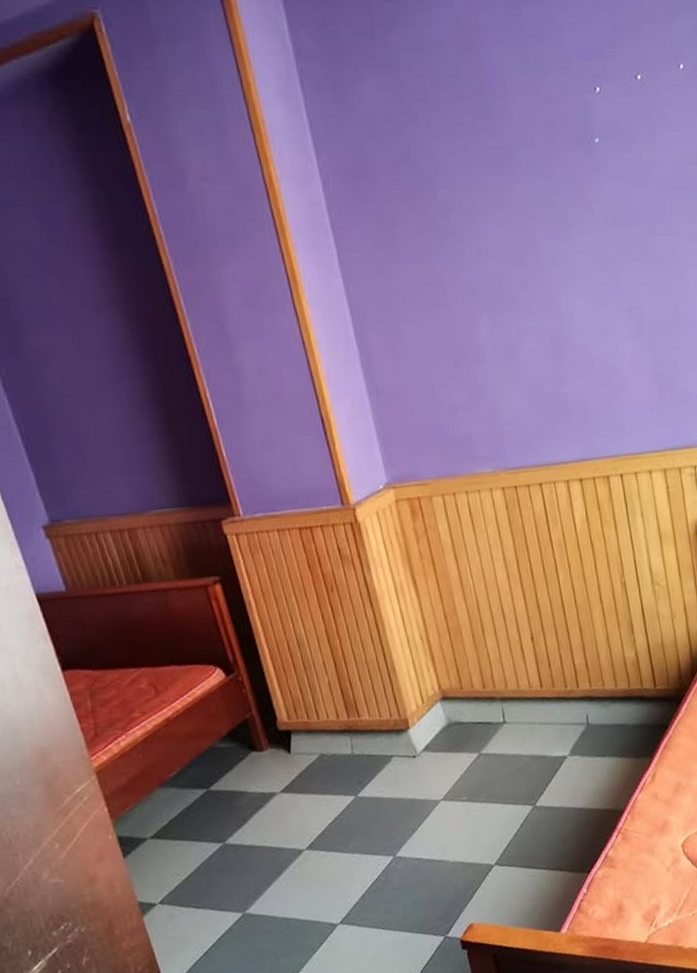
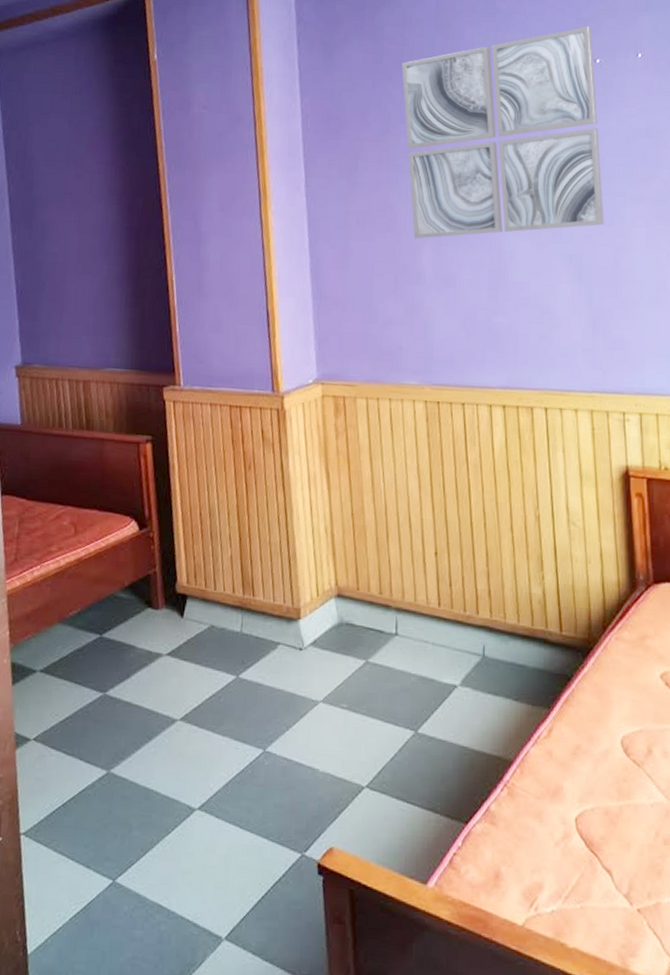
wall art: none [426,33,661,311] -> present [402,25,604,239]

